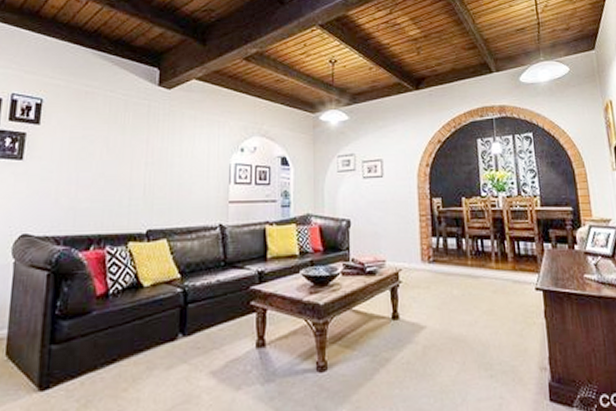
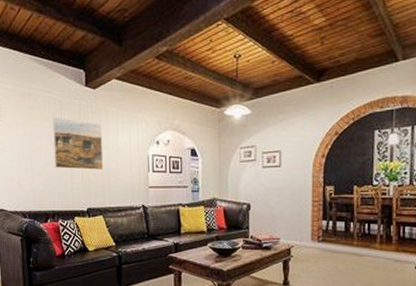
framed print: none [109,118,175,182] -> present [52,116,103,170]

